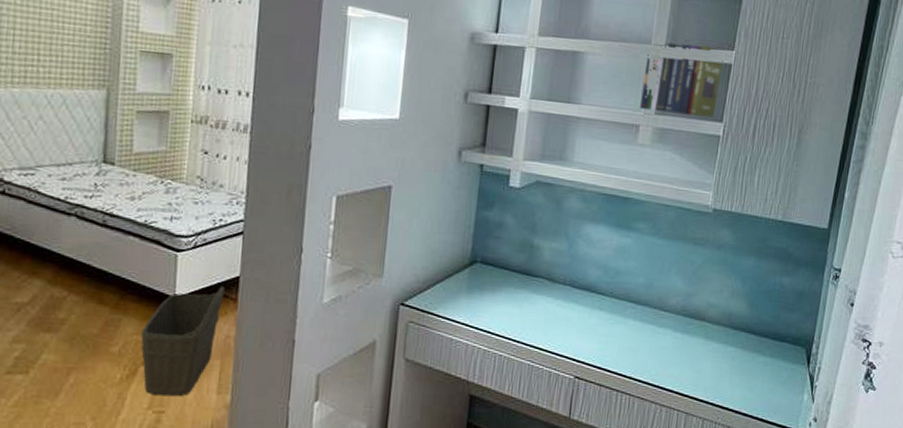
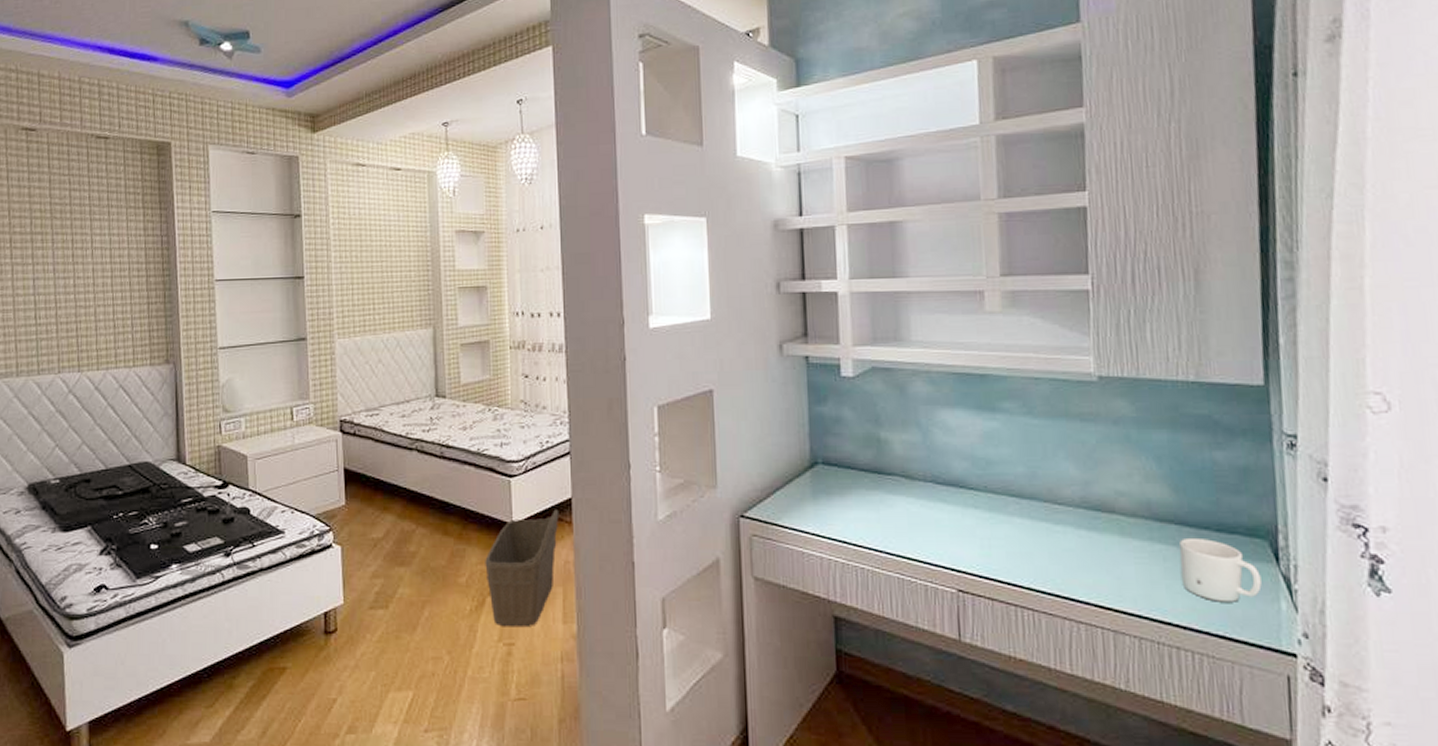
books: present [639,42,723,118] -> none [978,191,1077,274]
mug: none [741,343,795,394] -> present [1178,537,1262,602]

